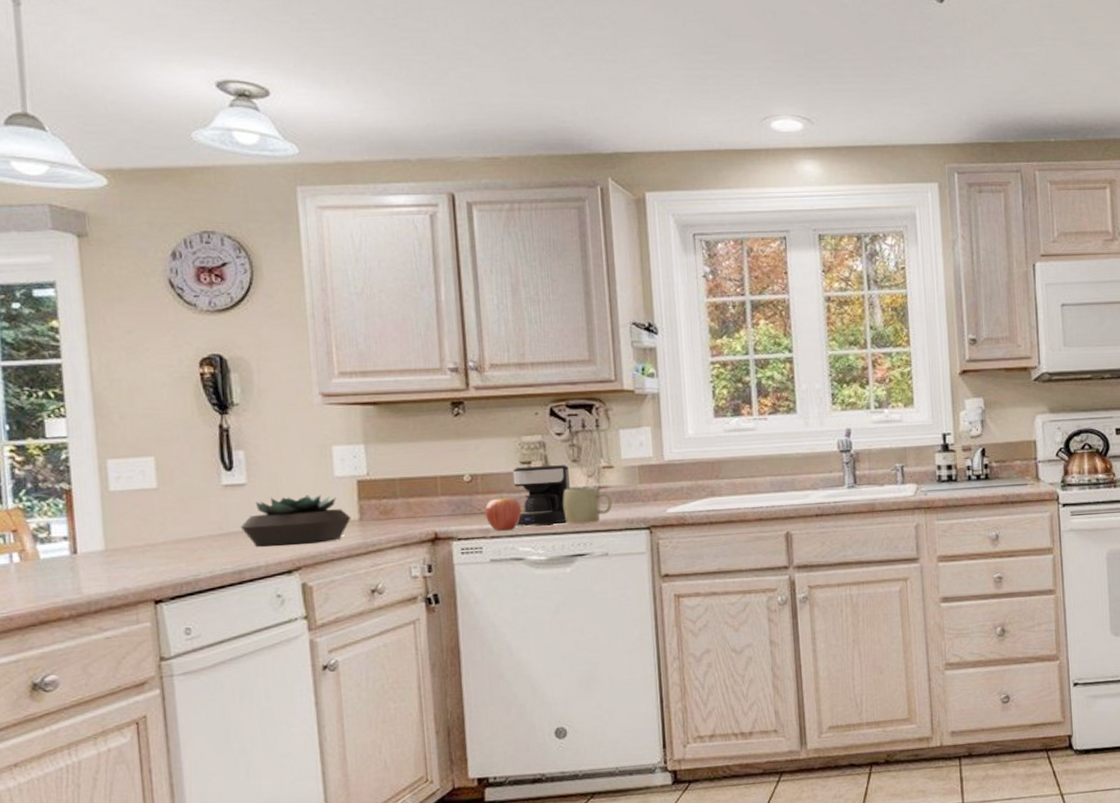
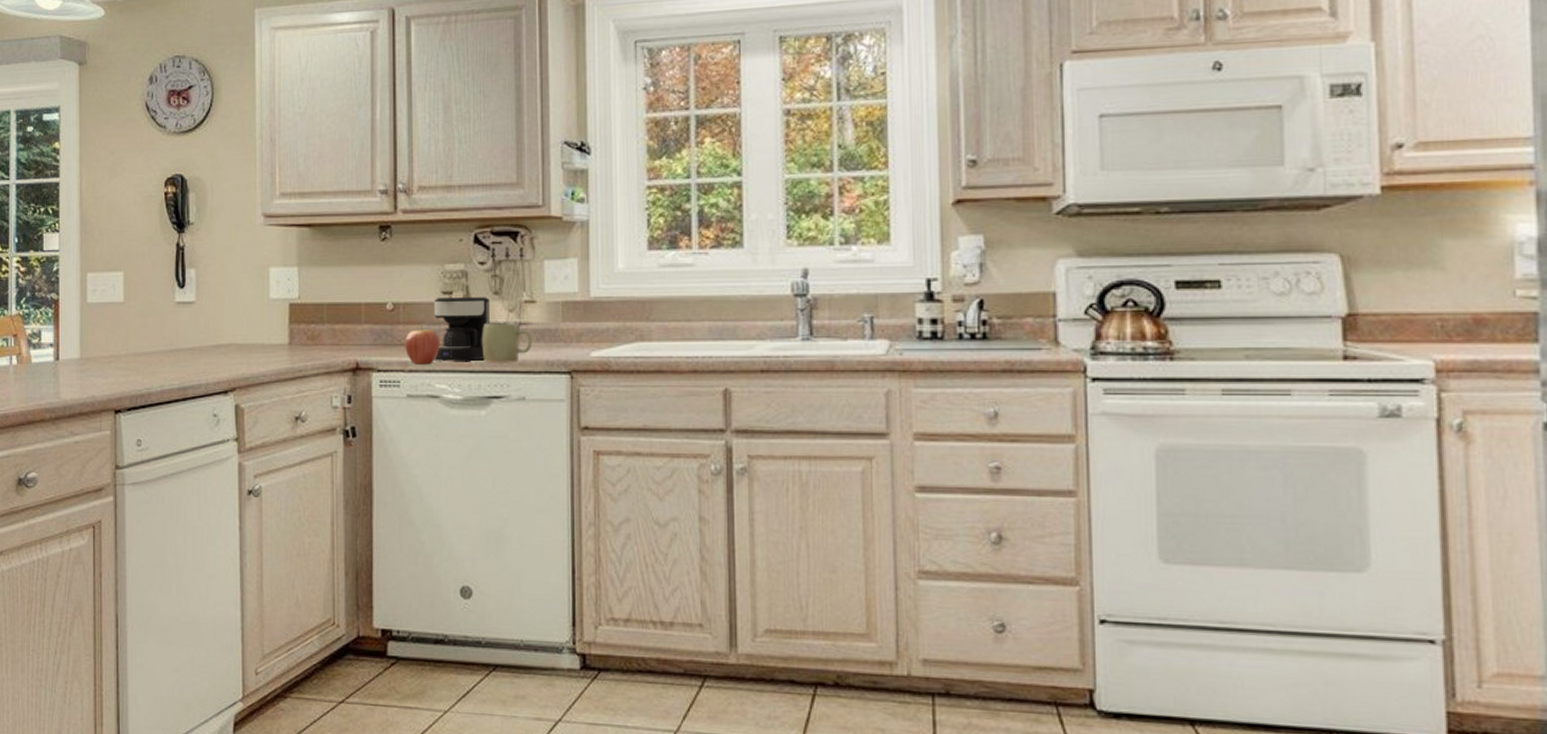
succulent plant: present [240,495,351,547] -> none [187,316,282,365]

